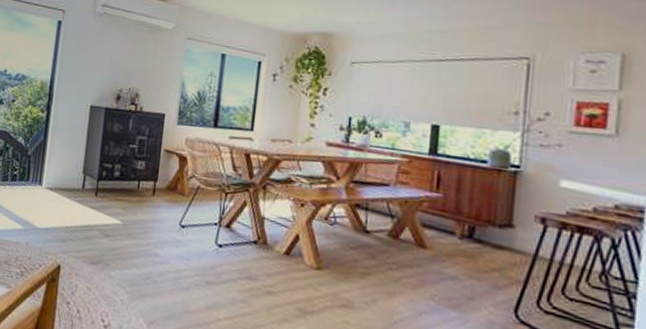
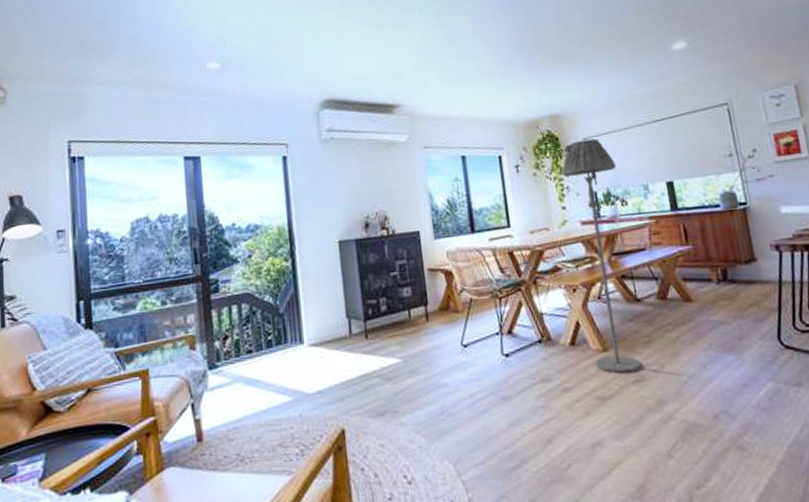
floor lamp: none [306,63,380,297] -> present [561,138,641,373]

